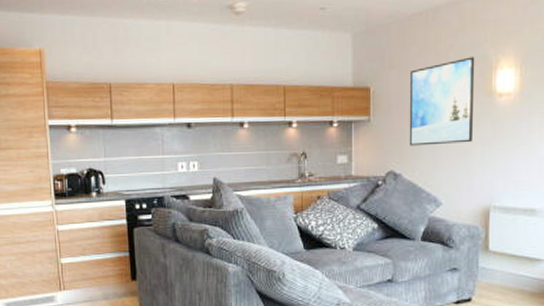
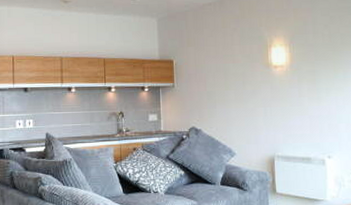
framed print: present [409,56,475,146] -> none [204,37,256,107]

